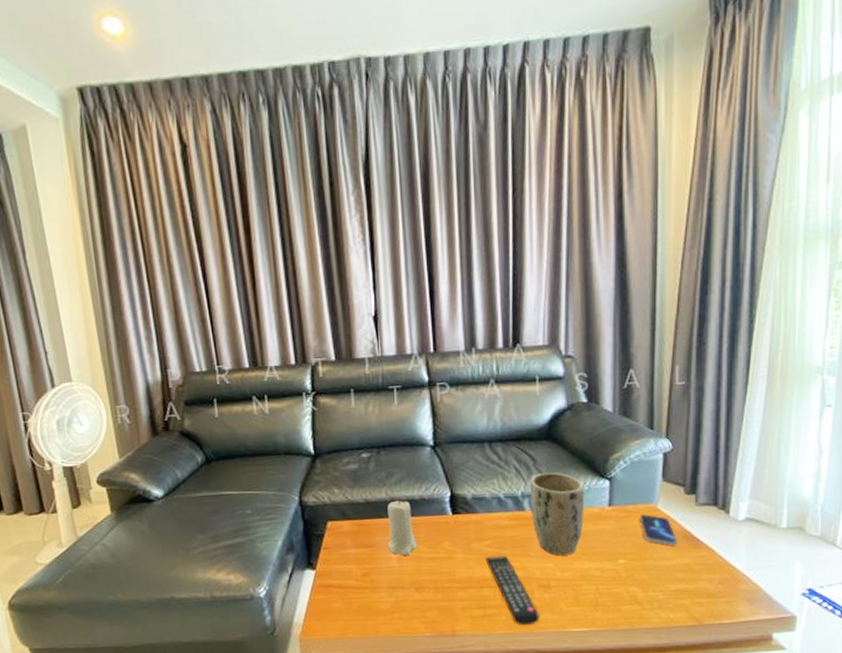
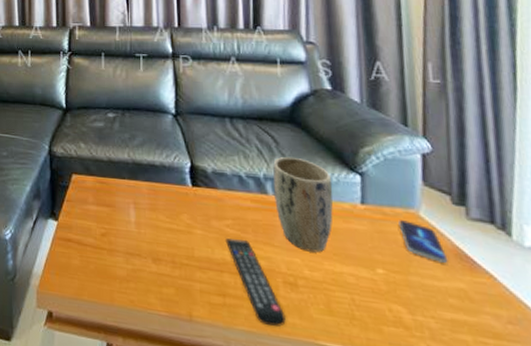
candle: present [387,500,417,556] -> none [127,163,156,223]

